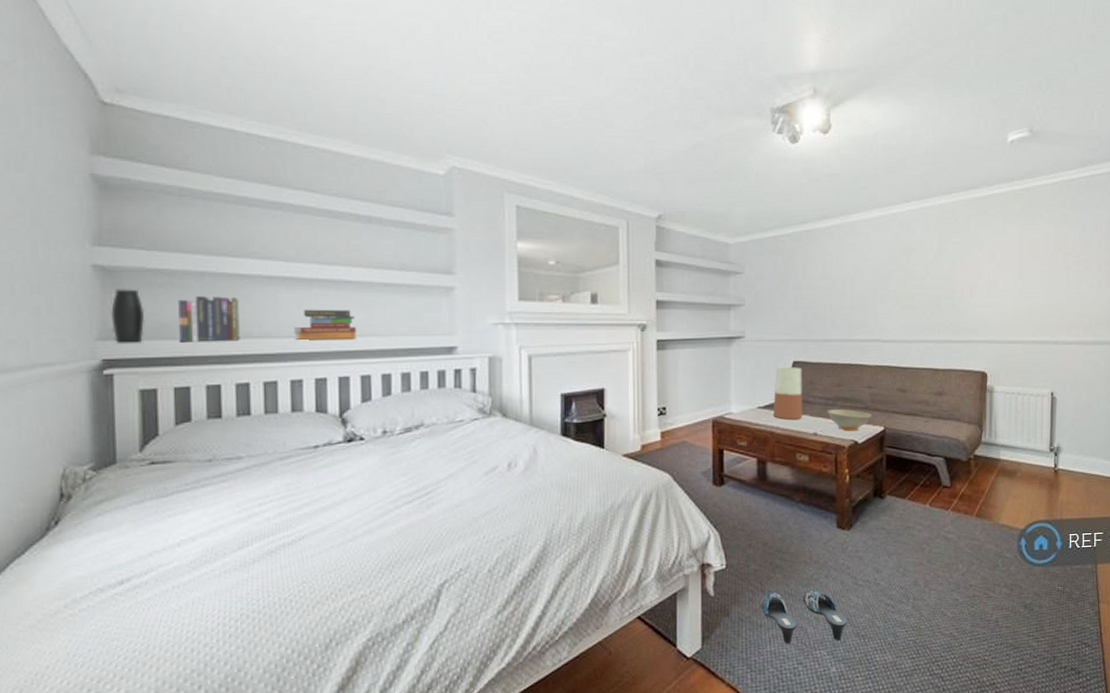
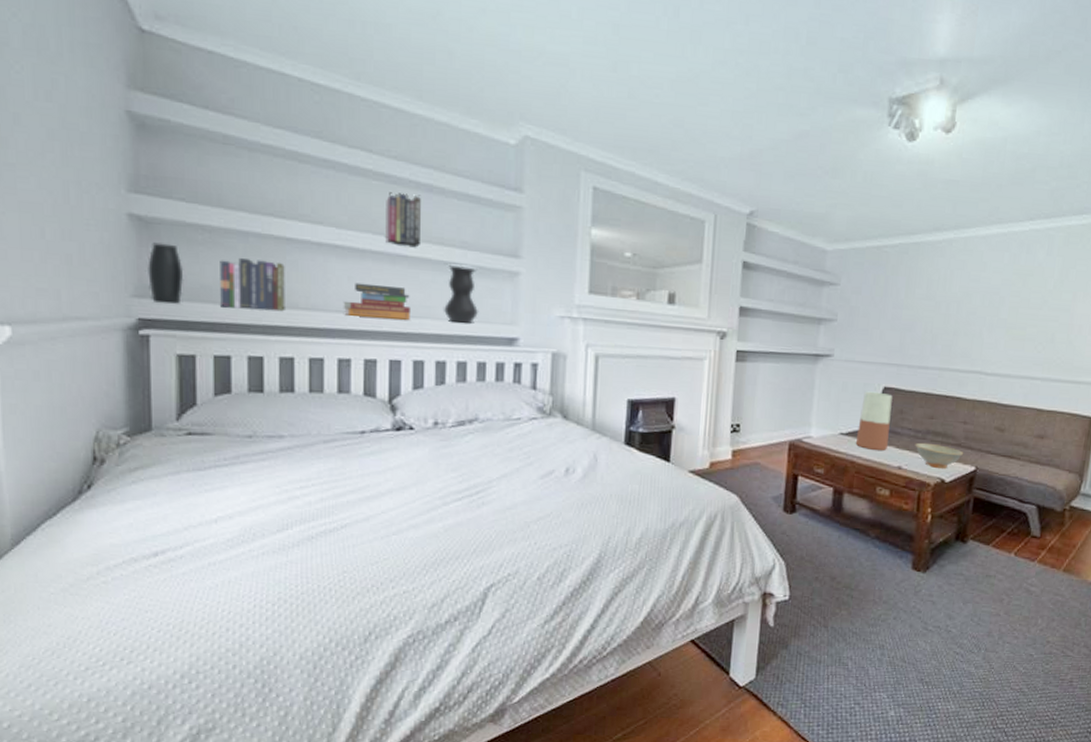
books: none [329,226,362,273] -> present [385,193,421,248]
vase: none [387,286,418,338] -> present [444,265,478,325]
slippers: present [761,589,847,644] -> none [822,628,912,685]

